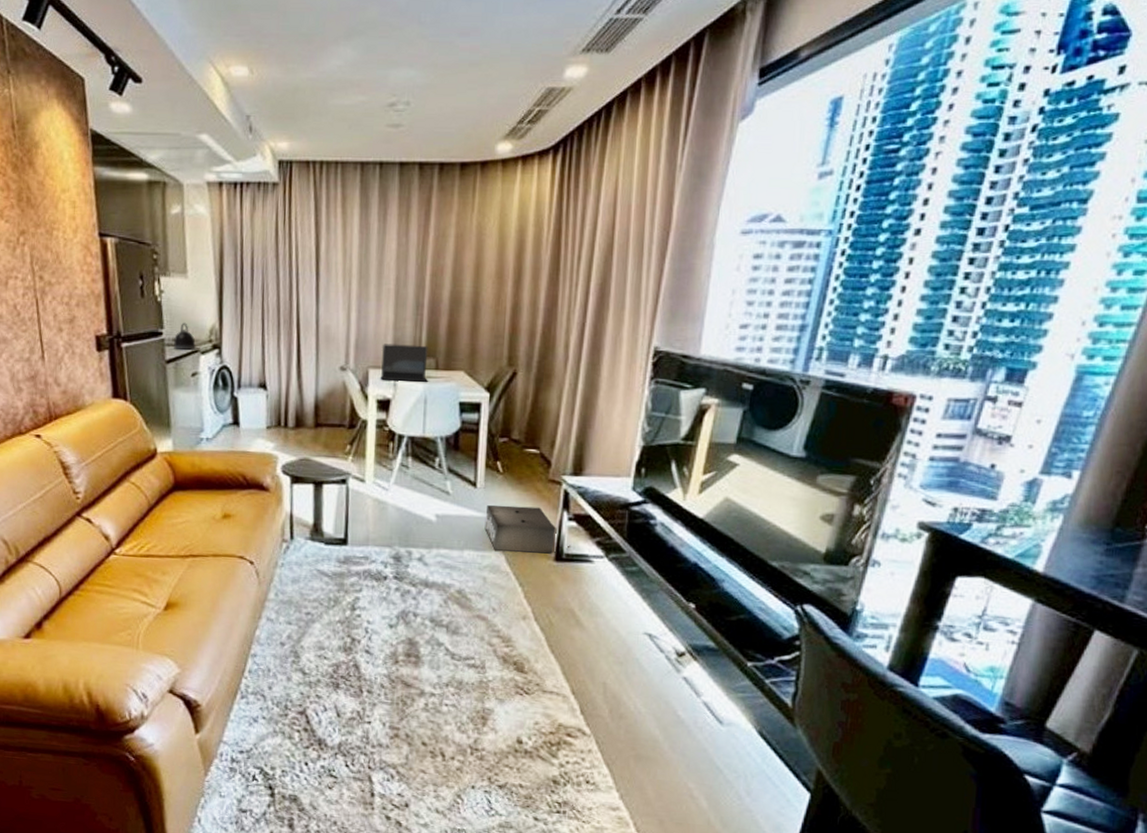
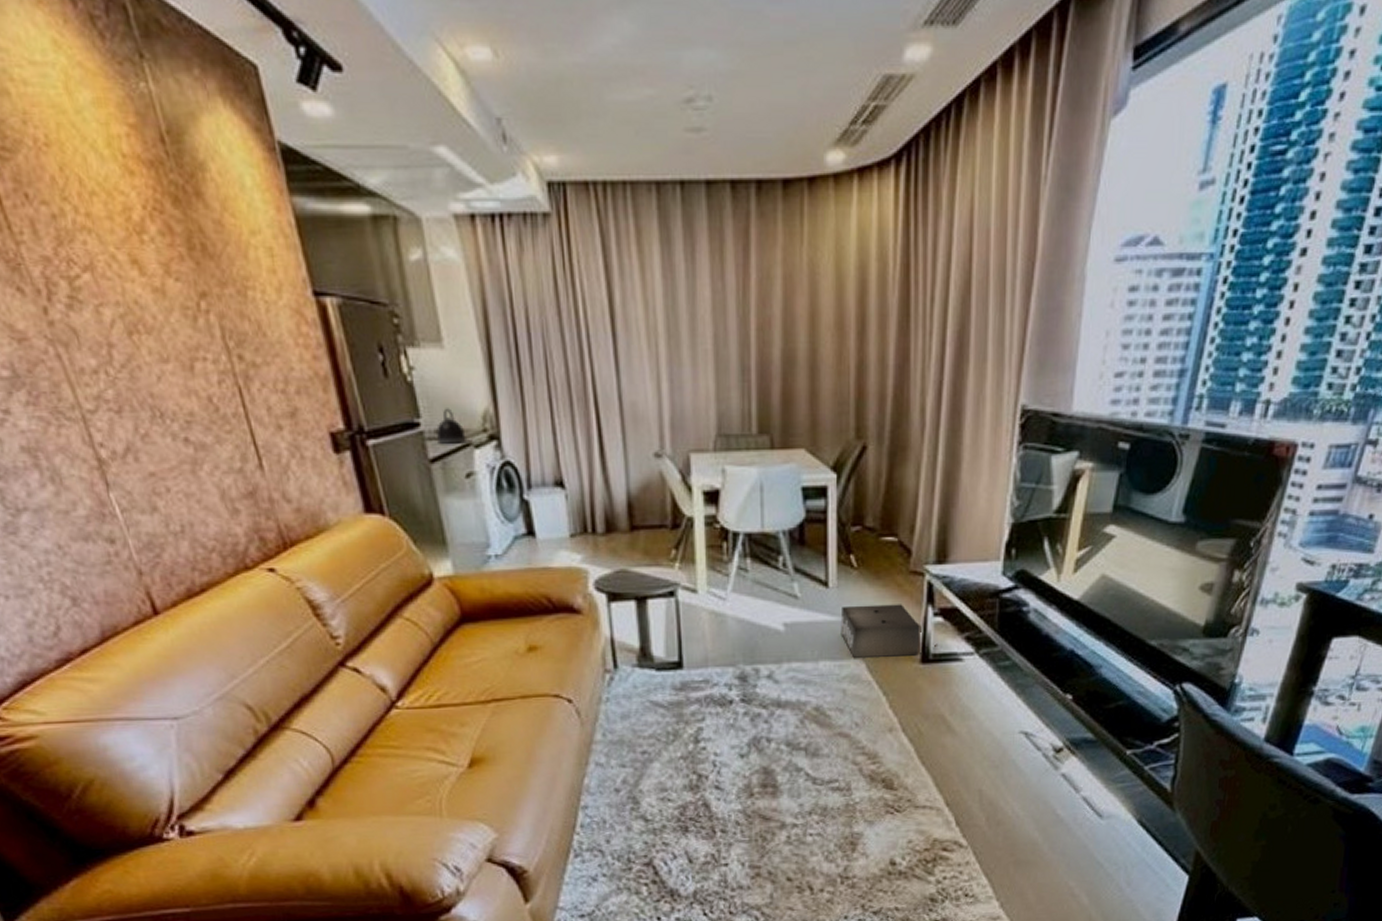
laptop: present [381,343,428,383] -> none [703,419,762,468]

